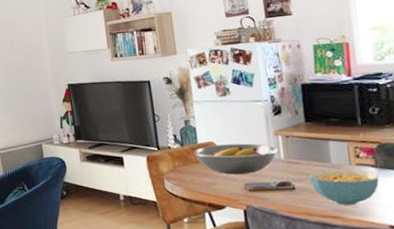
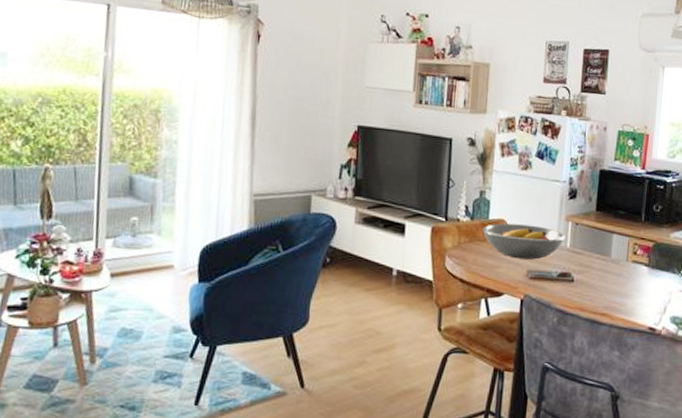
cereal bowl: present [309,169,379,205] -> none [589,264,649,303]

